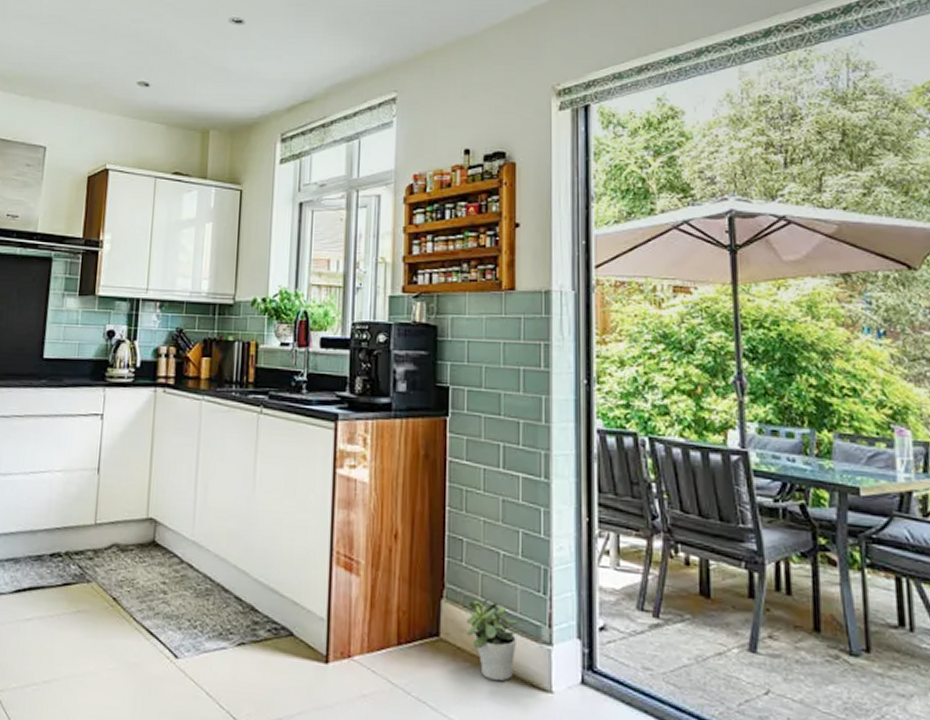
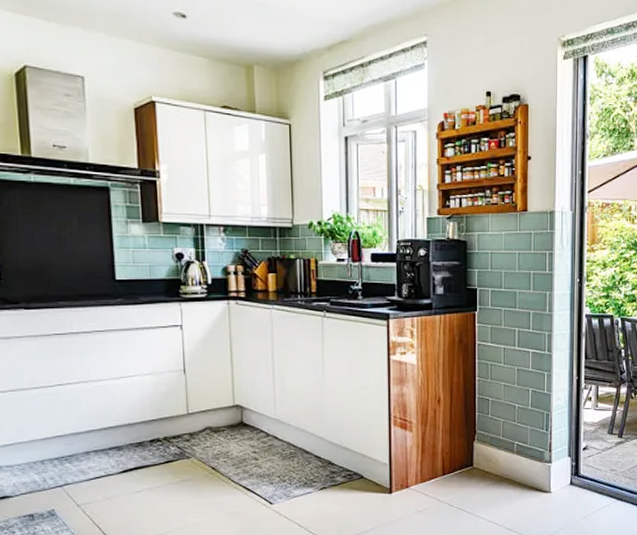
potted plant: present [467,597,518,682] -> none [493,437,528,490]

